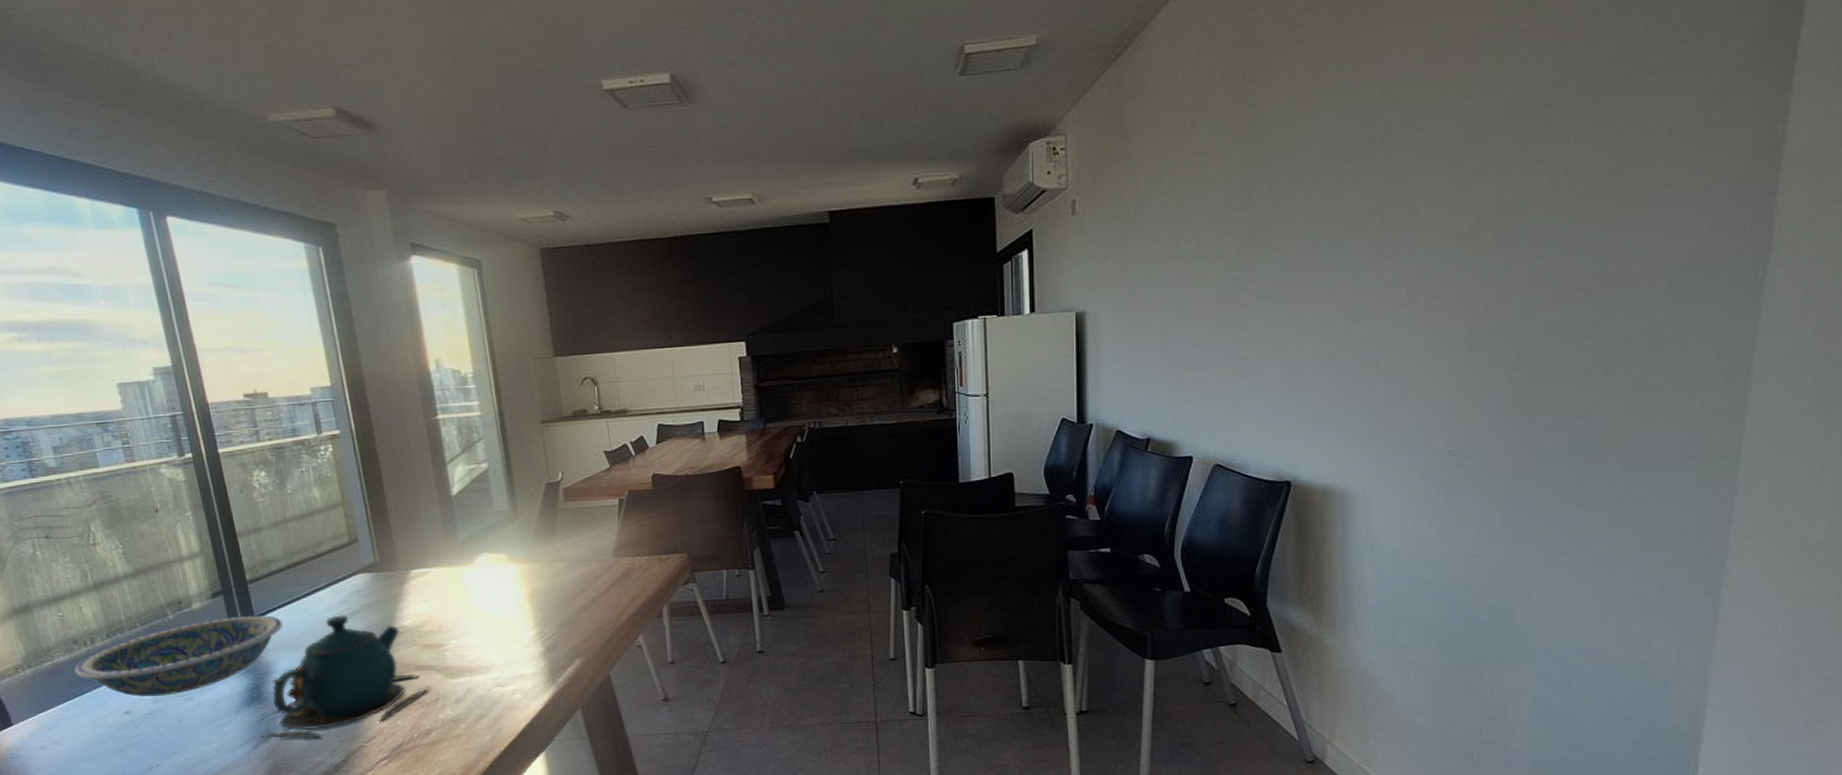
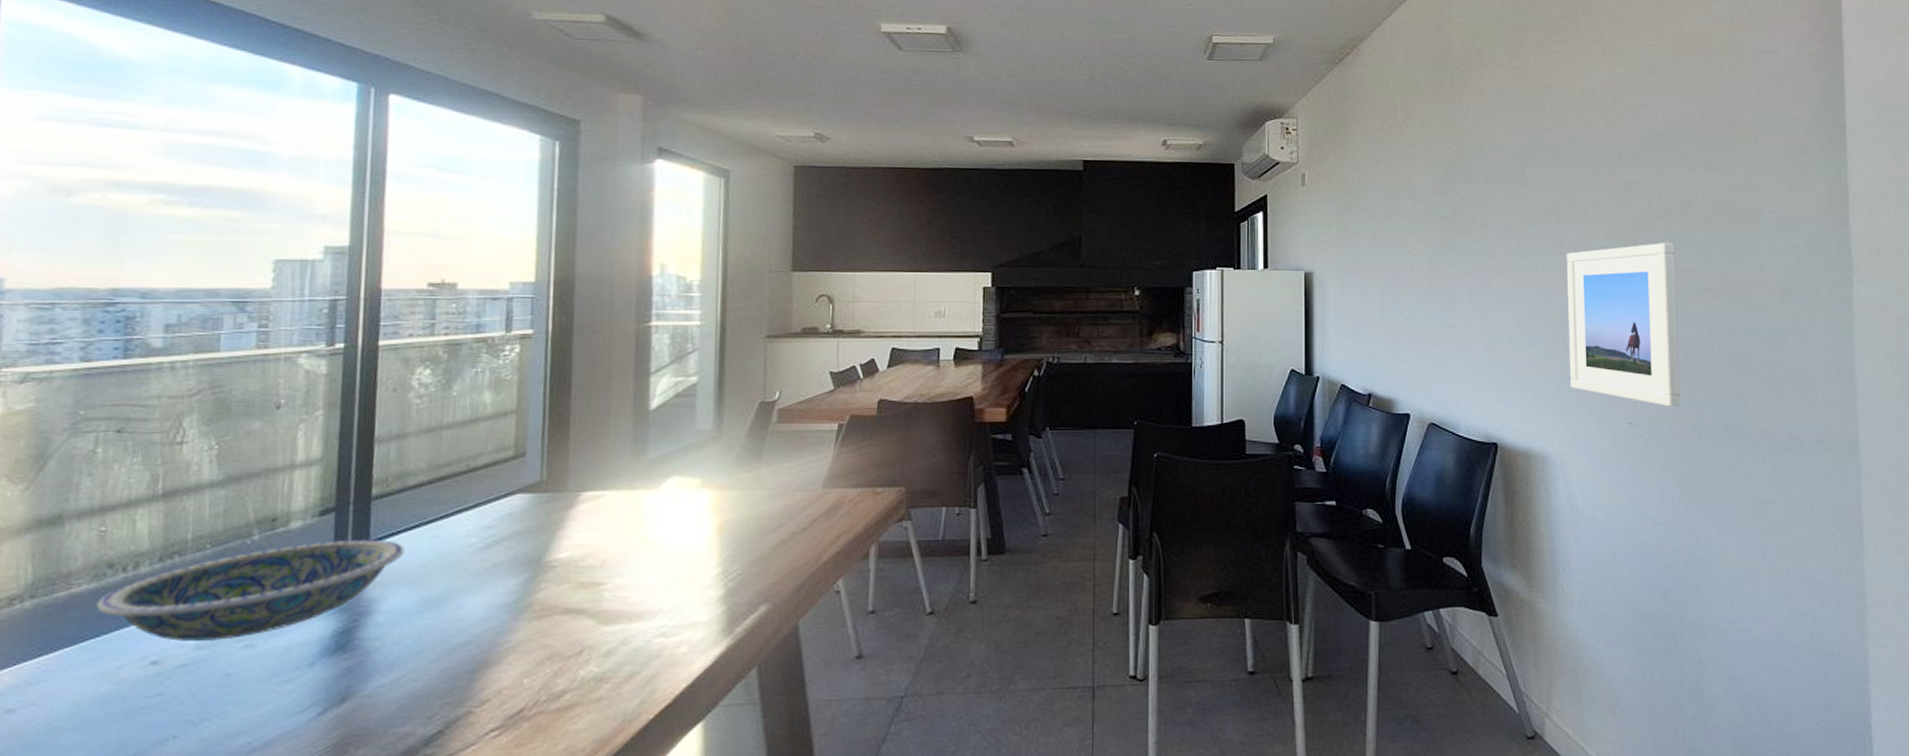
teapot: present [261,615,430,739] -> none [335,543,575,702]
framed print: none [1380,239,1529,431] -> present [1566,243,1680,407]

